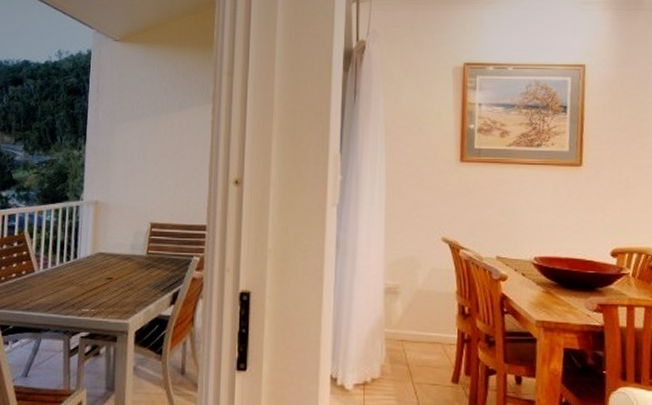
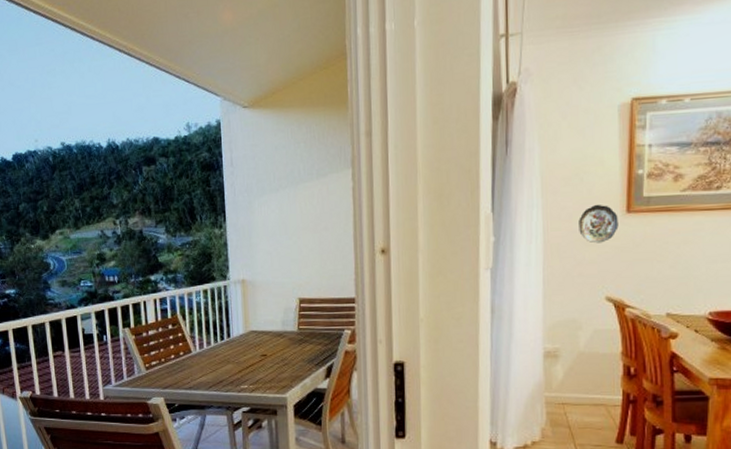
decorative plate: none [418,152,453,188] -> present [579,204,619,244]

